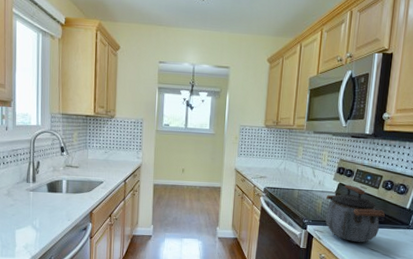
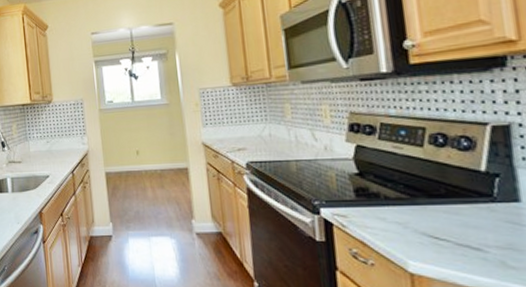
kettle: present [325,185,385,243] -> none [339,146,445,229]

